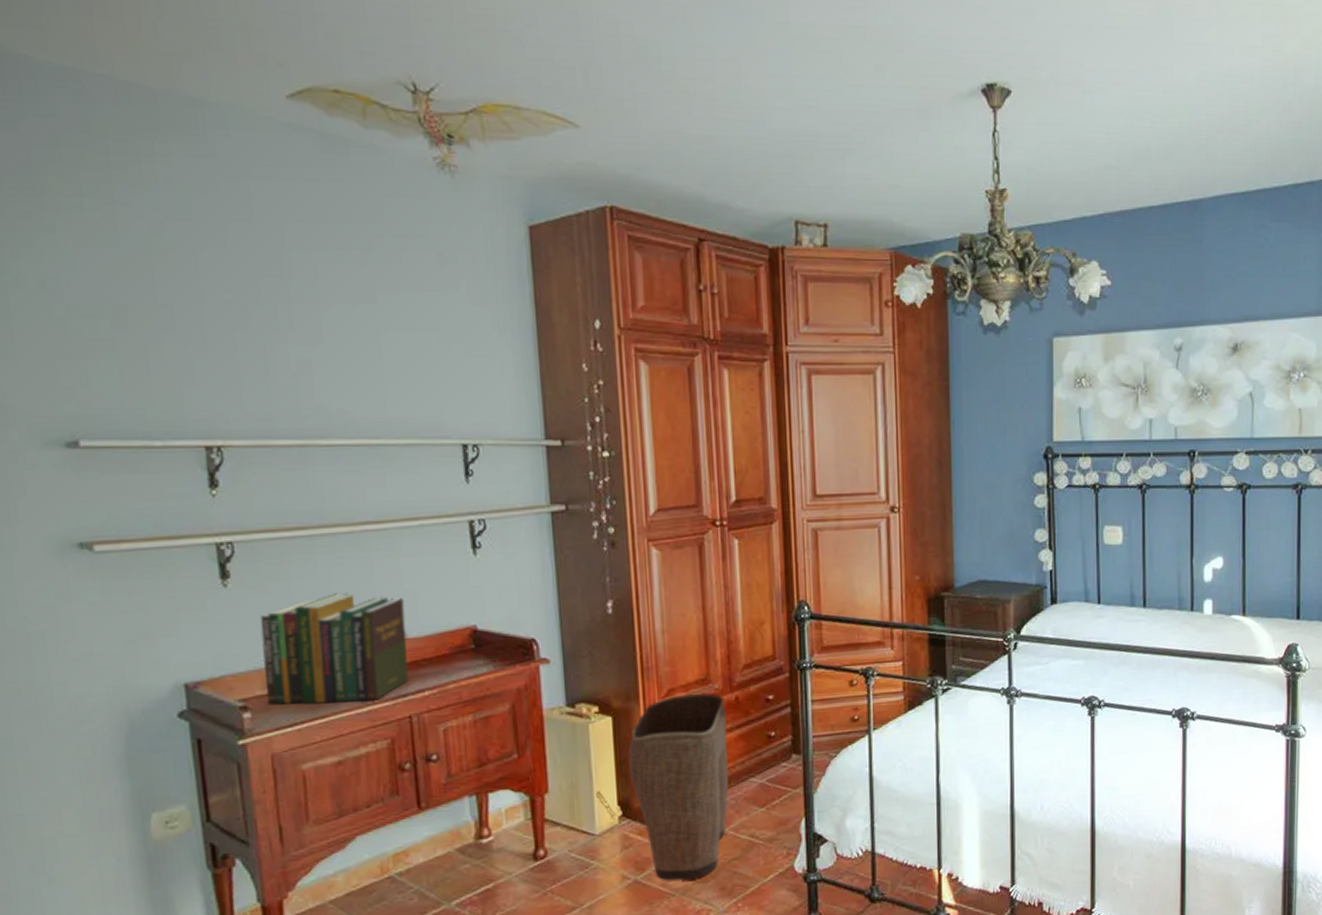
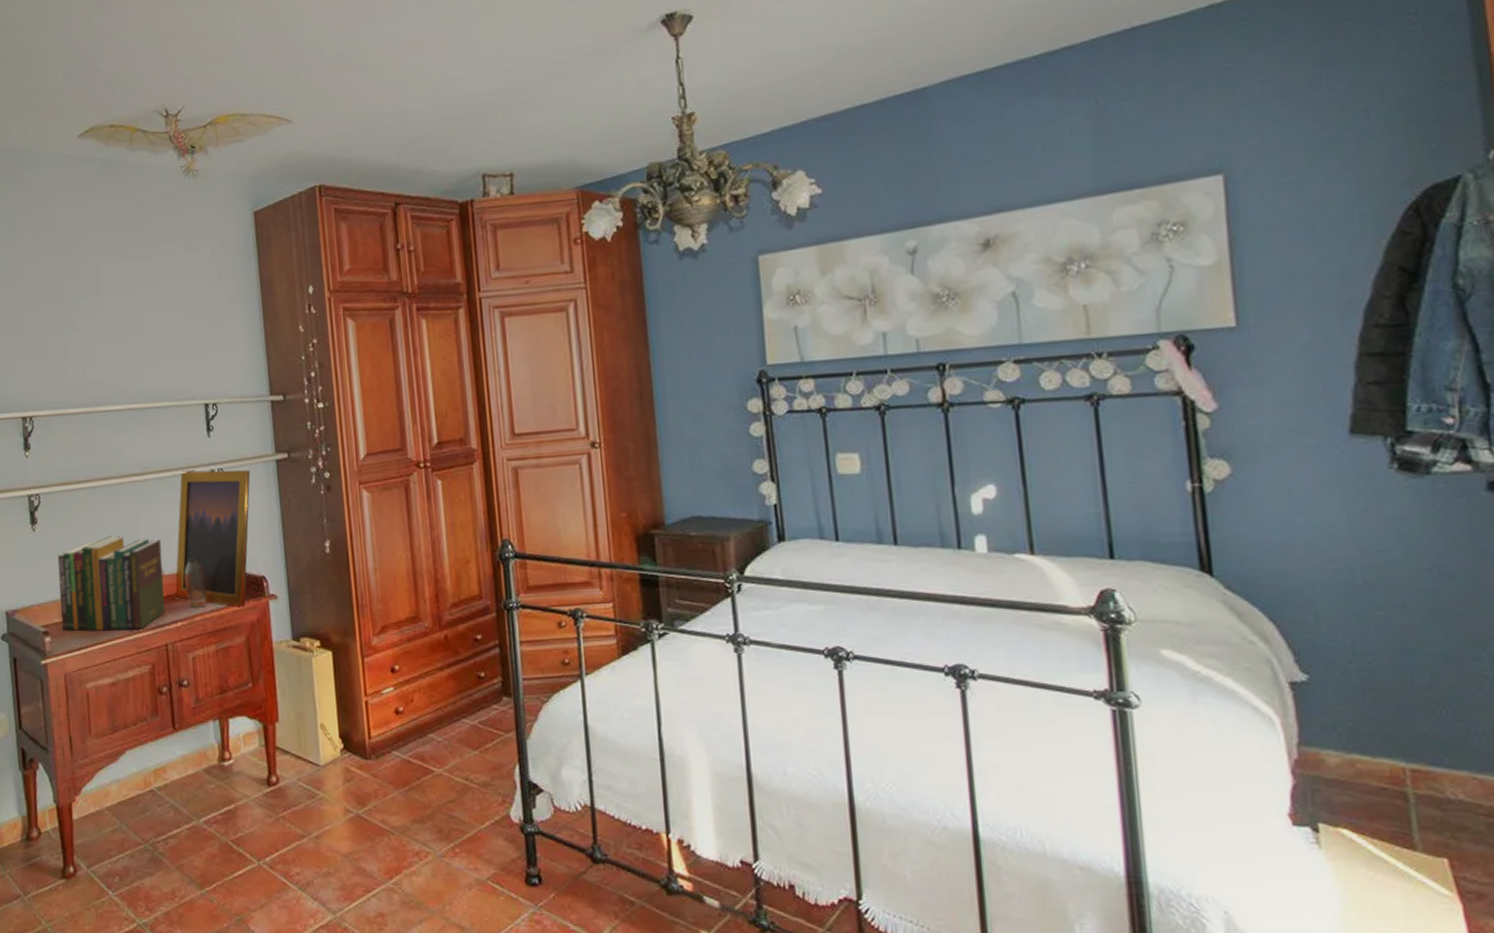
picture frame: none [422,520,519,673] -> present [175,469,251,607]
vase: none [434,618,464,675] -> present [184,557,208,608]
laundry basket: present [628,693,729,881] -> none [347,631,442,818]

